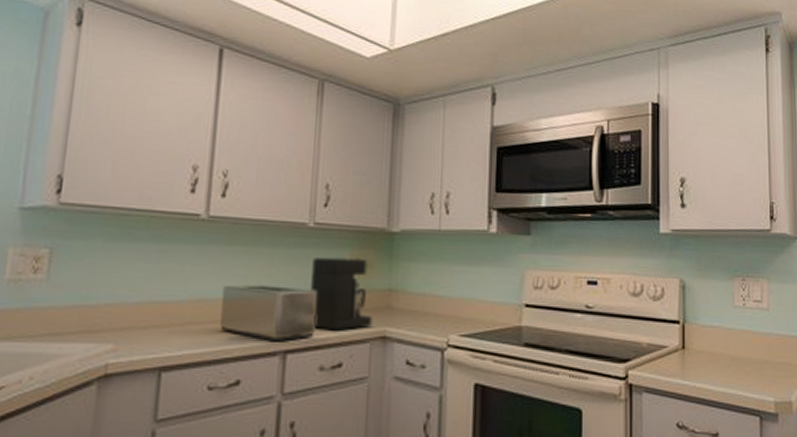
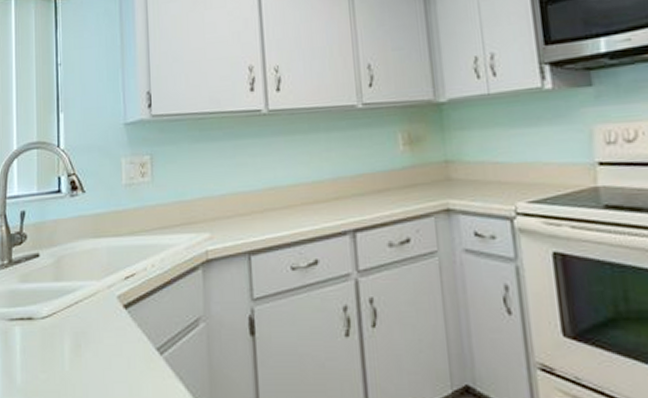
toaster: present [220,284,318,342] -> none [291,167,379,222]
coffee maker: present [311,256,373,331] -> none [366,132,434,207]

